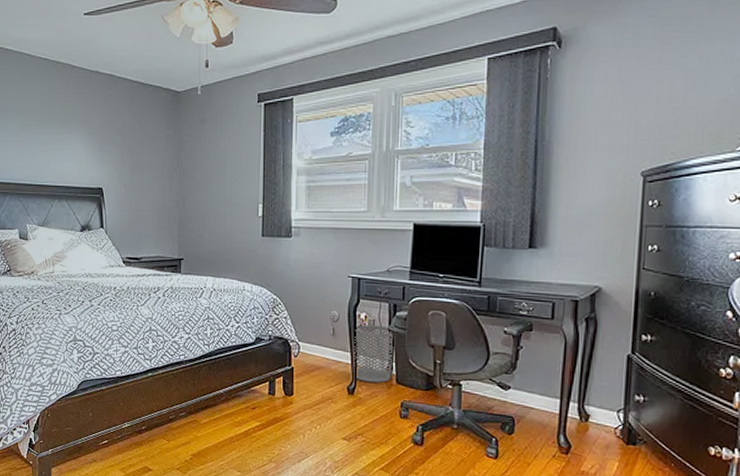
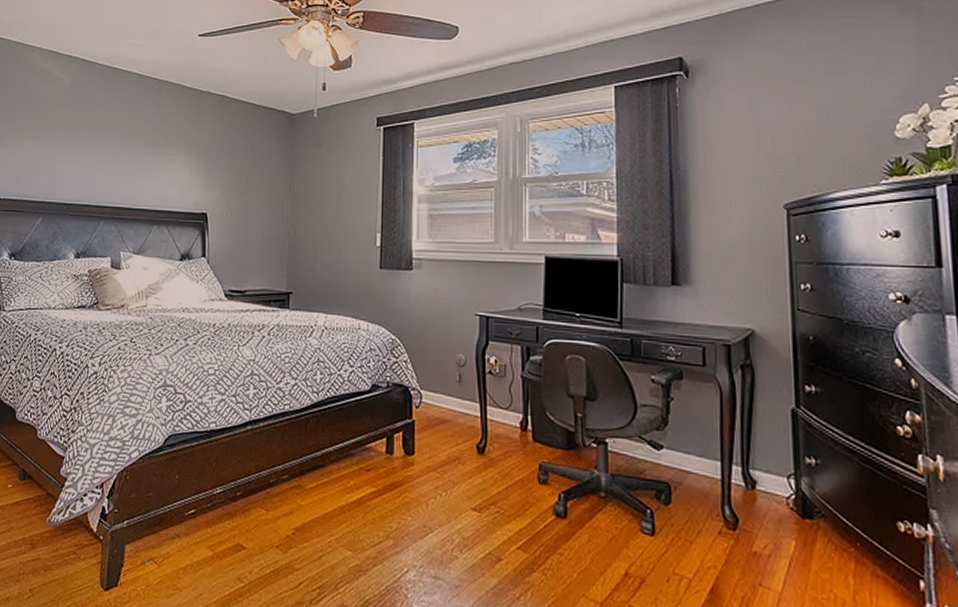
waste bin: present [353,324,394,383] -> none [484,370,529,440]

